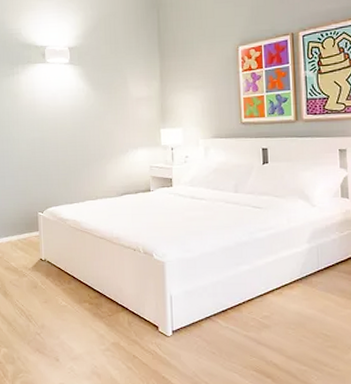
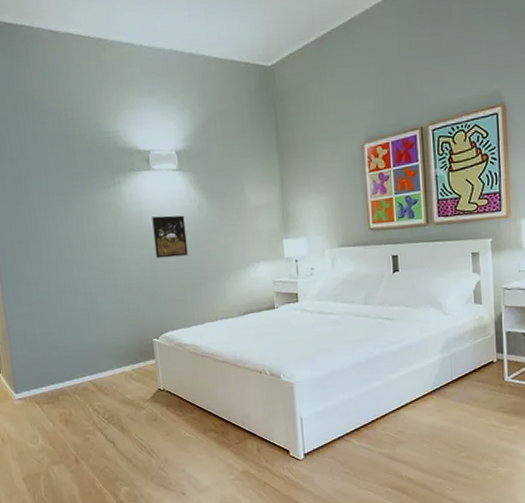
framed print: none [44,103,74,141] -> present [152,215,188,259]

